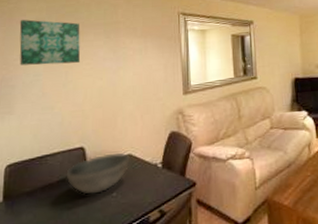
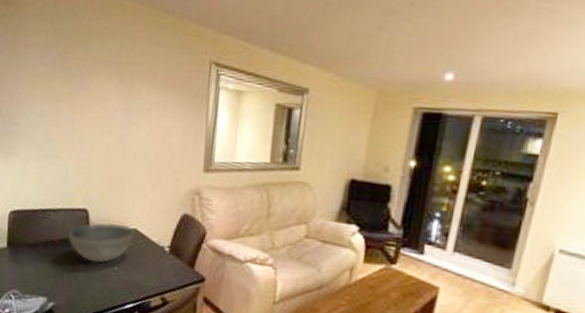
wall art: present [19,19,81,66] -> none [24,43,91,108]

